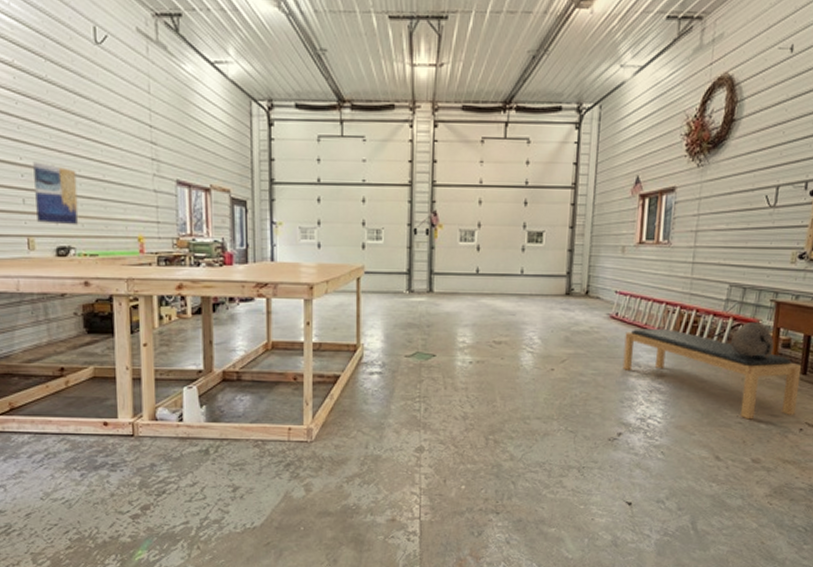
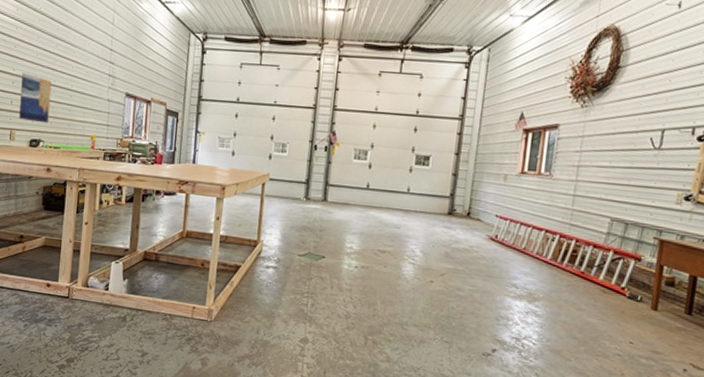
bench: present [622,328,802,420] -> none [500,252,687,355]
clay pot: present [730,321,774,359] -> none [610,256,657,294]

